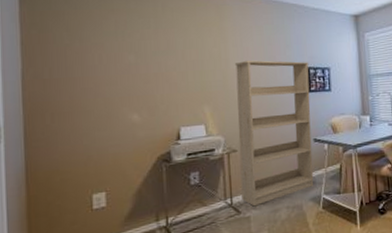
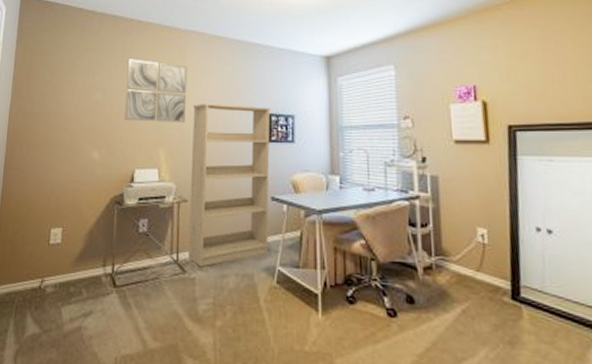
wall art: none [161,19,228,82] -> present [124,59,188,123]

